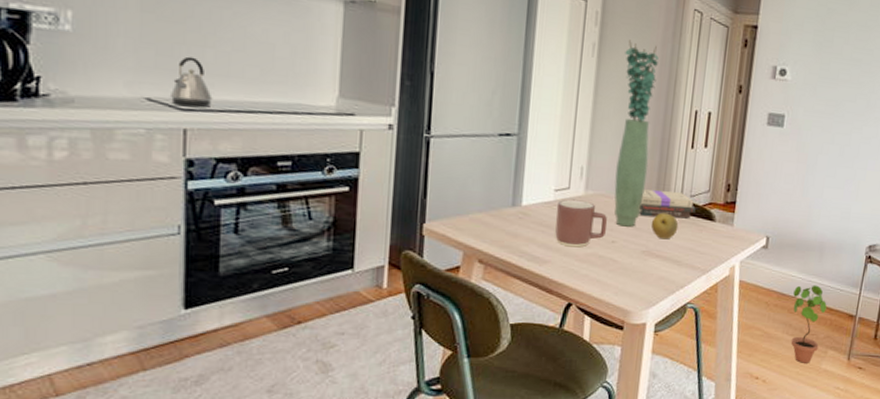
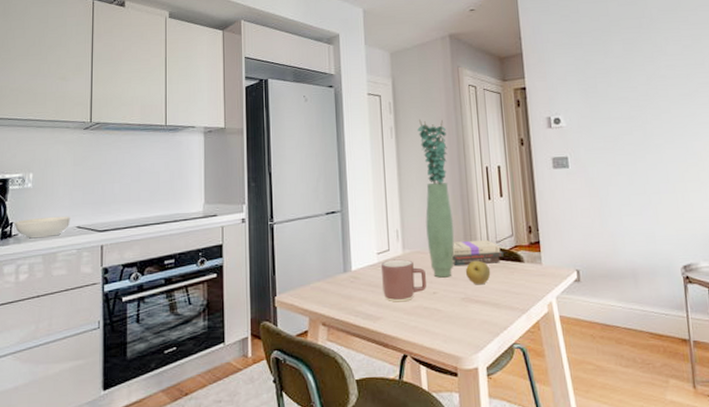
bowl: none [42,75,136,107] -> present [14,216,71,239]
kettle: present [169,56,213,109] -> none [91,191,119,229]
potted plant: present [791,285,827,363] -> none [616,312,658,396]

